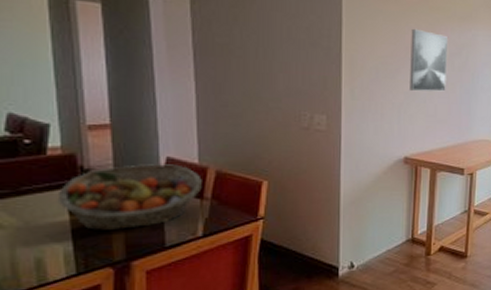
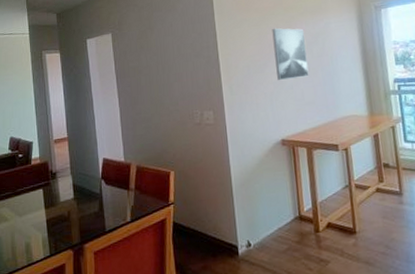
fruit basket: present [57,162,202,231] -> none [38,163,128,220]

